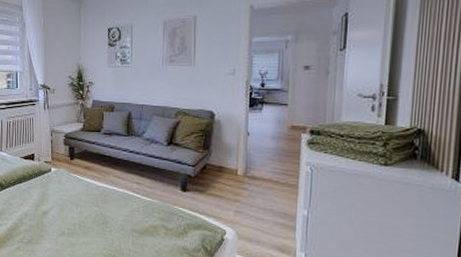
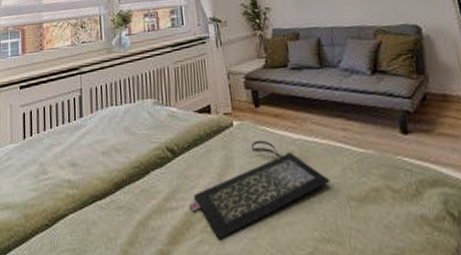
clutch bag: none [11,184,121,249] -> present [189,140,331,241]

